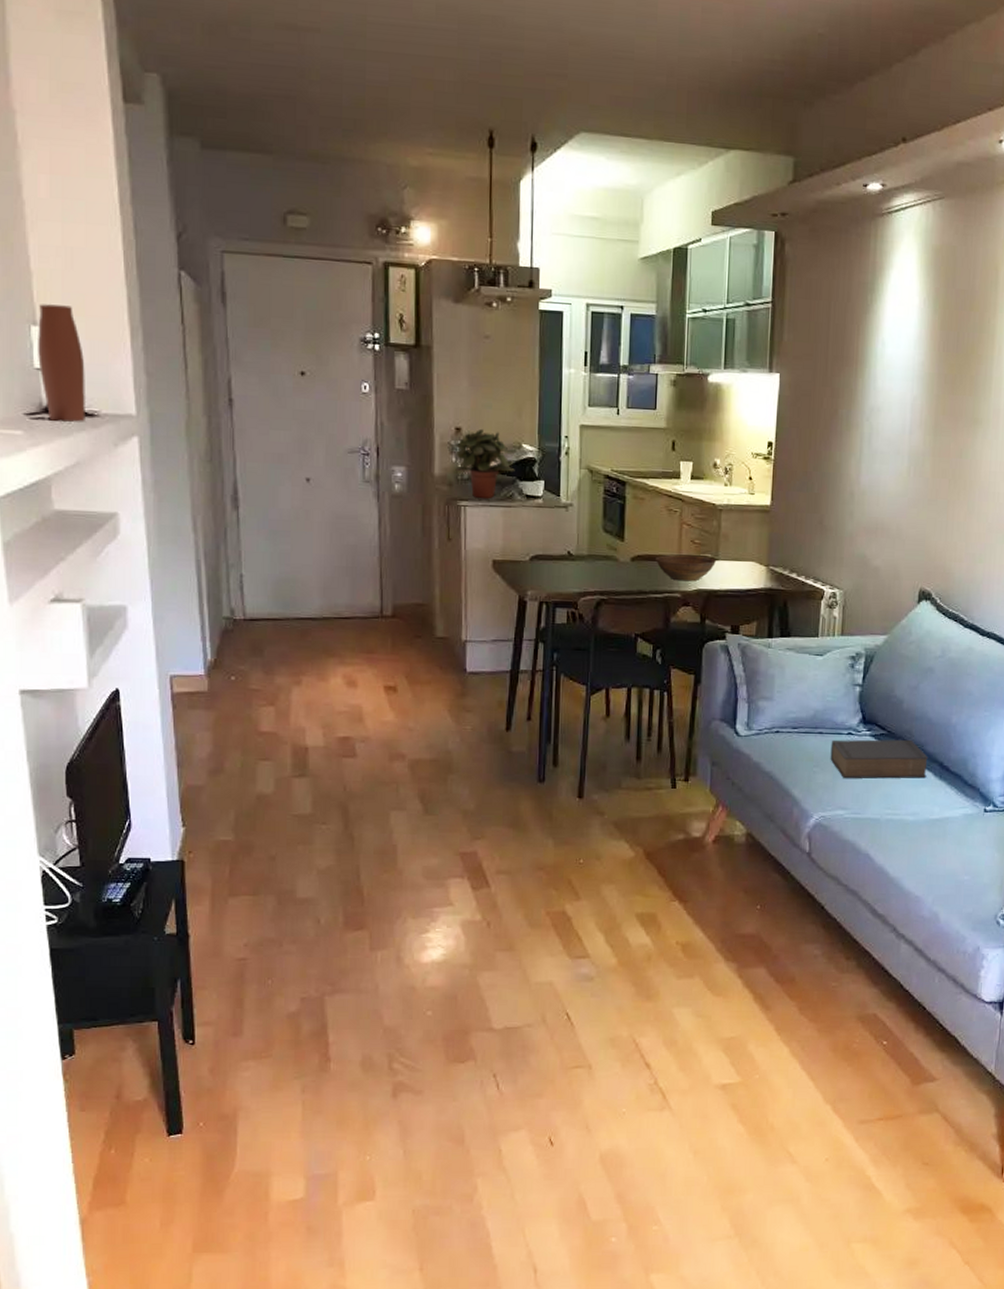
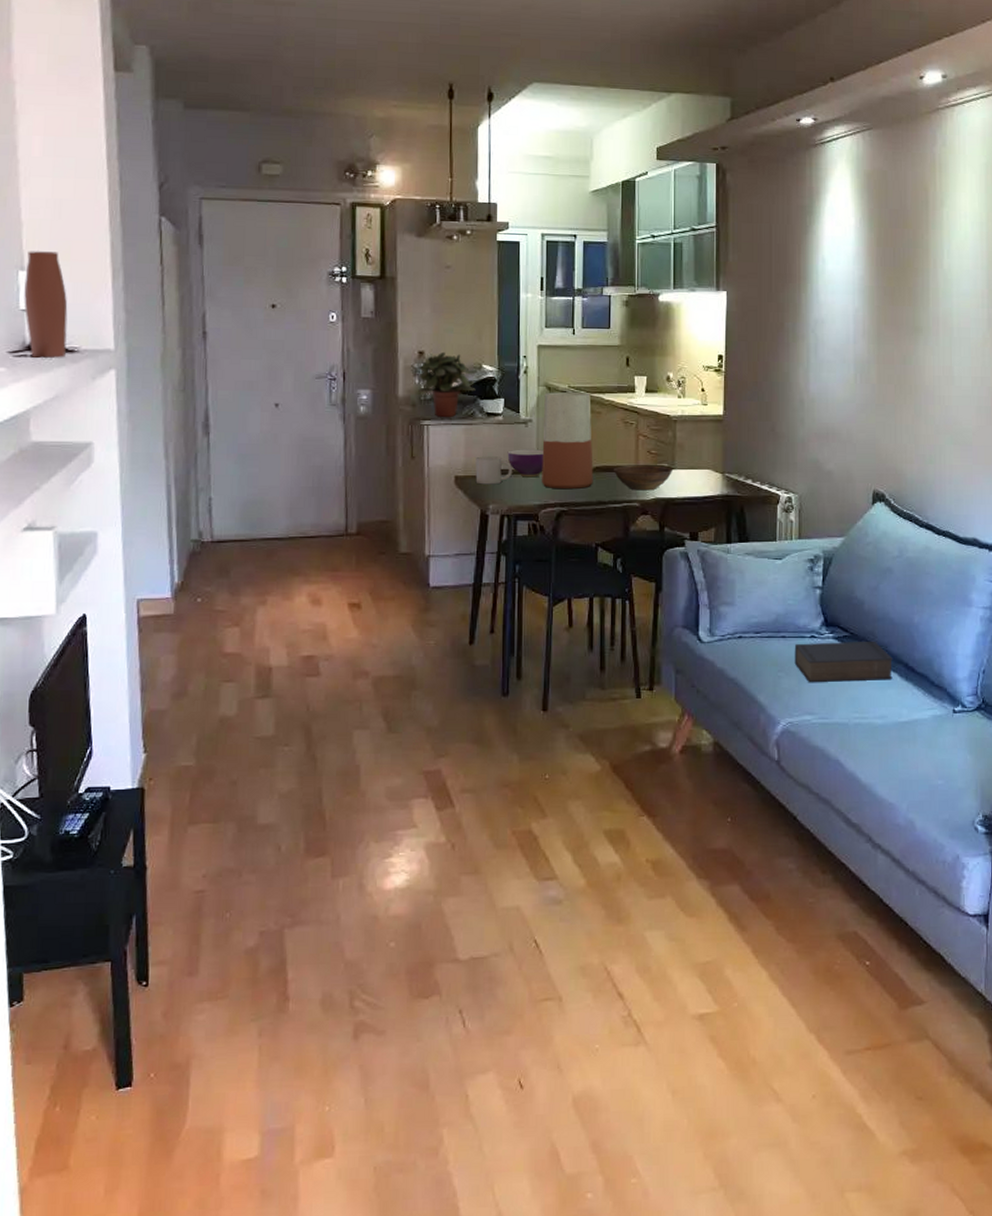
mug: none [514,540,552,571] -> present [475,456,512,485]
bowl: none [546,534,584,564] -> present [507,449,543,478]
vase: none [582,475,635,578] -> present [542,392,593,490]

